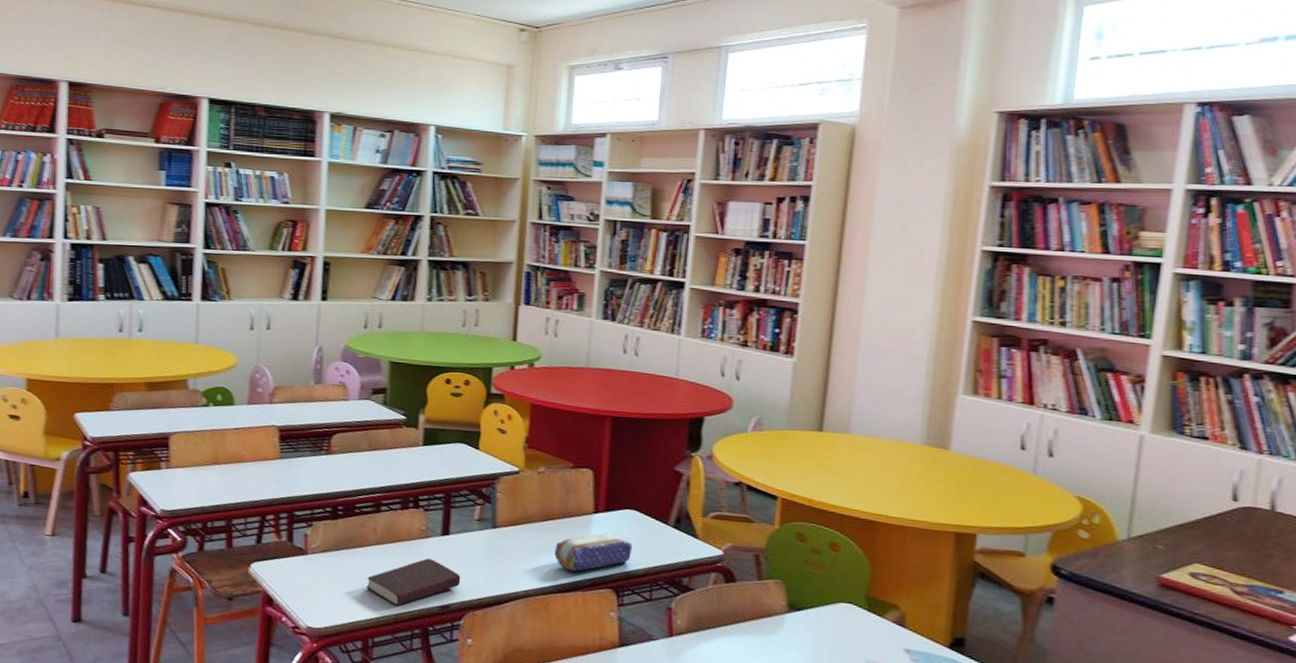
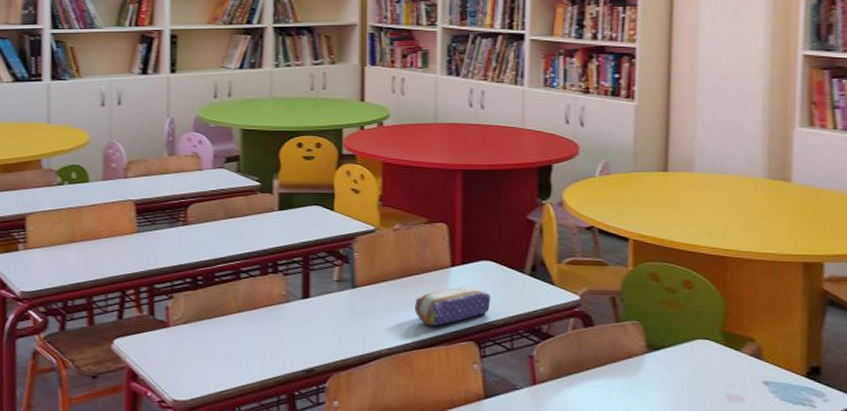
book: present [365,558,461,606] -> none [229,322,324,373]

